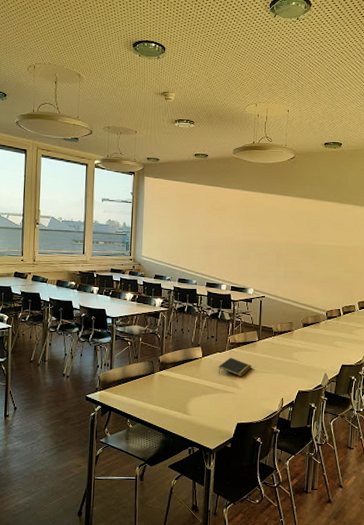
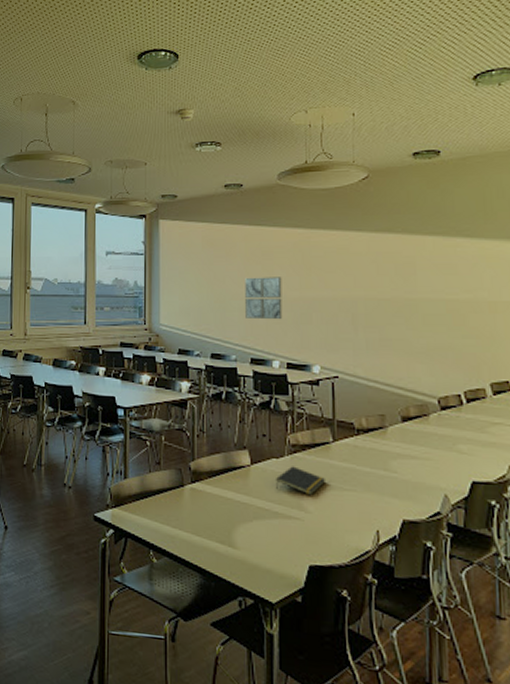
wall art: none [205,224,232,256] -> present [245,277,283,320]

